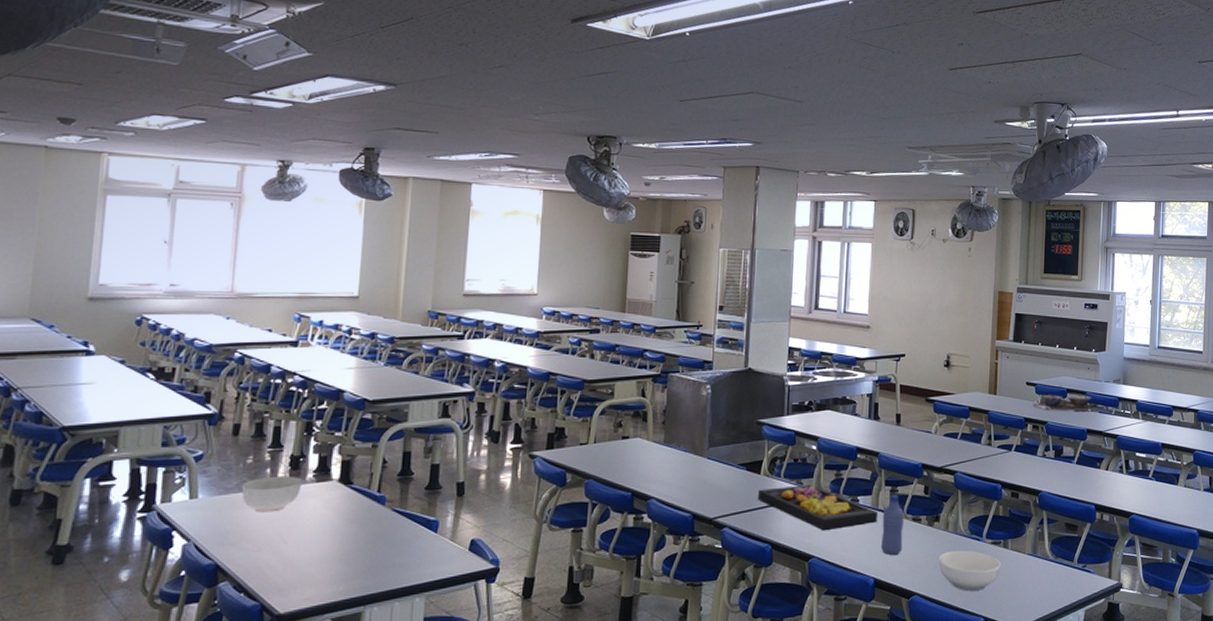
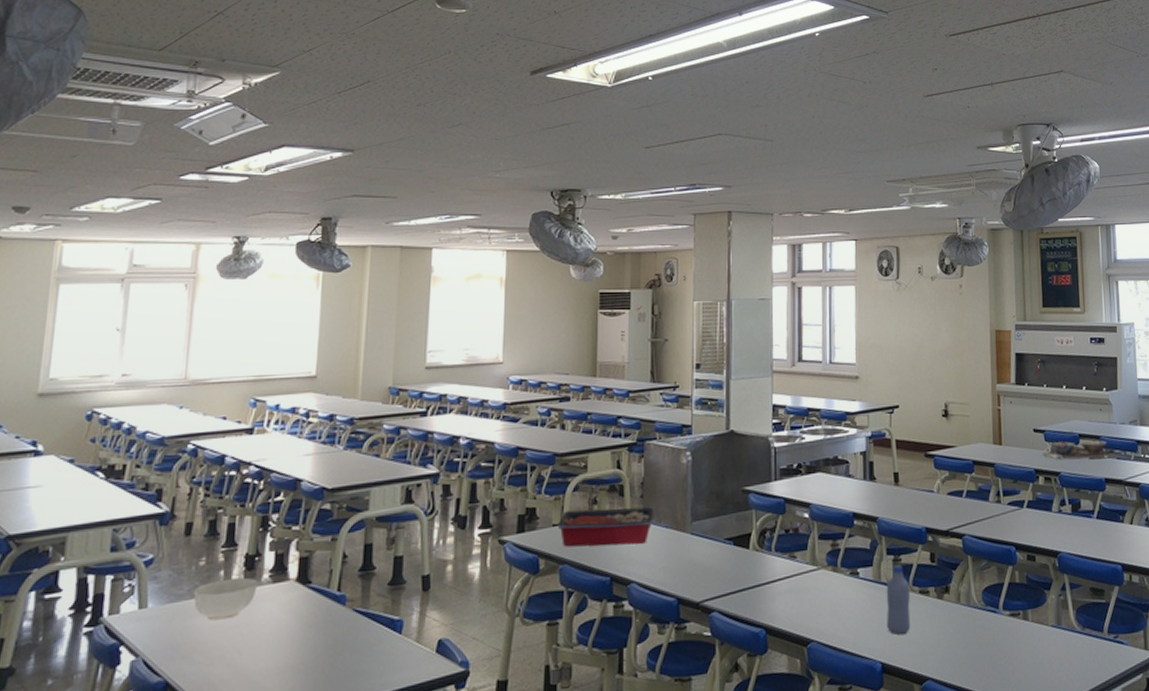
tray: none [584,432,674,465] -> present [557,507,654,547]
food tray: present [757,485,878,530] -> none [747,558,881,609]
bowl: present [938,550,1001,591] -> none [951,624,1022,673]

